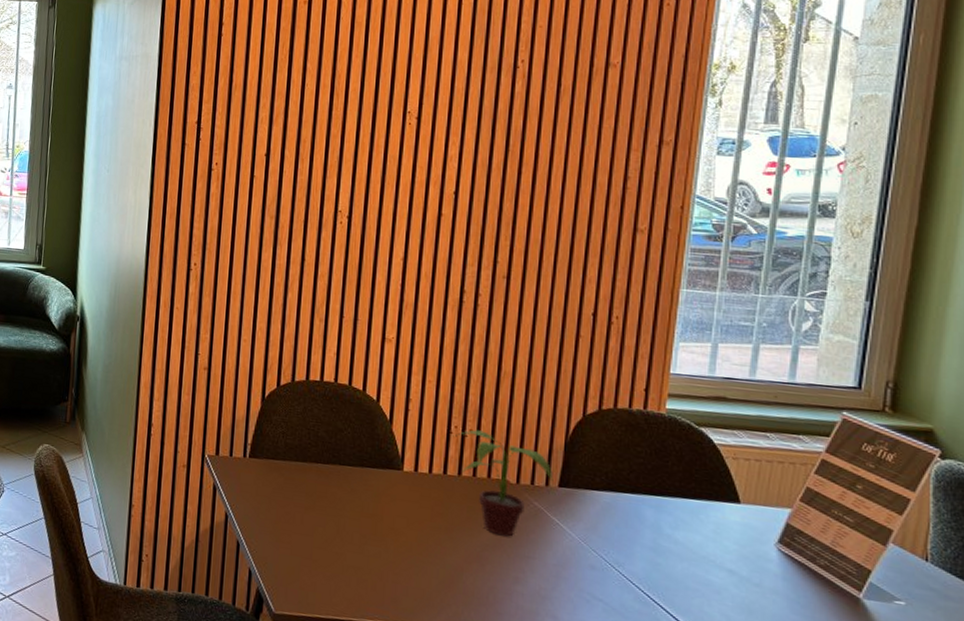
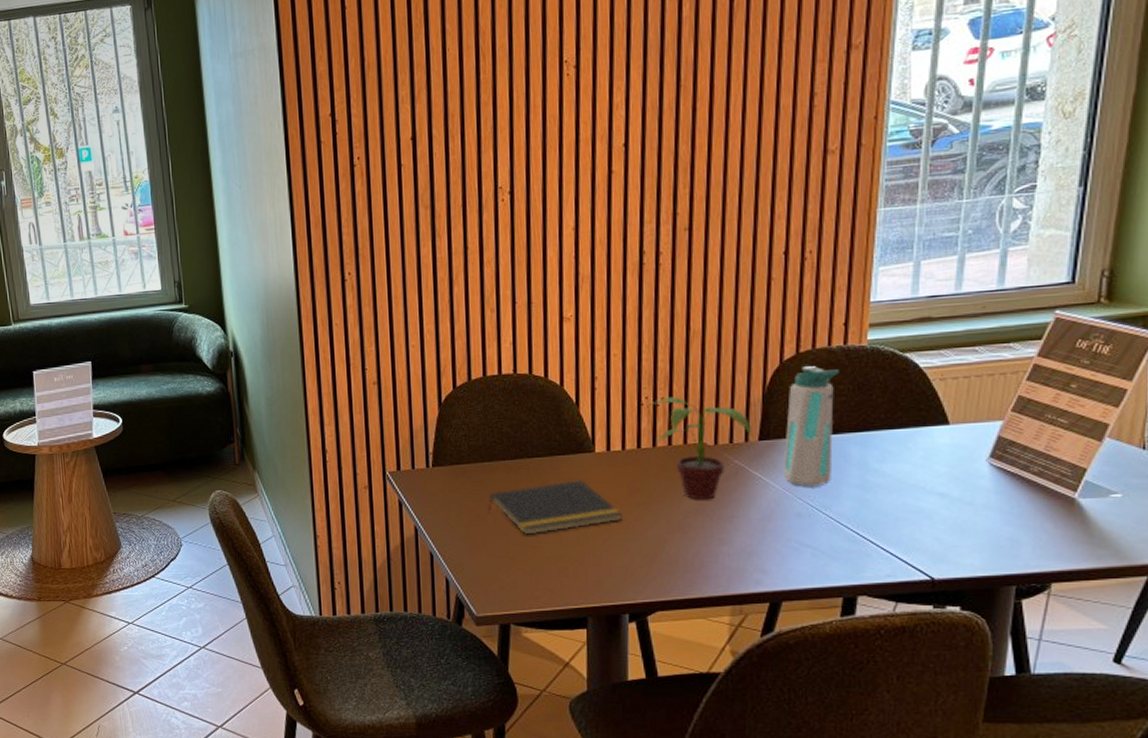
notepad: none [297,491,424,543] -> present [488,480,622,535]
water bottle: none [580,423,639,542] -> present [783,366,840,487]

